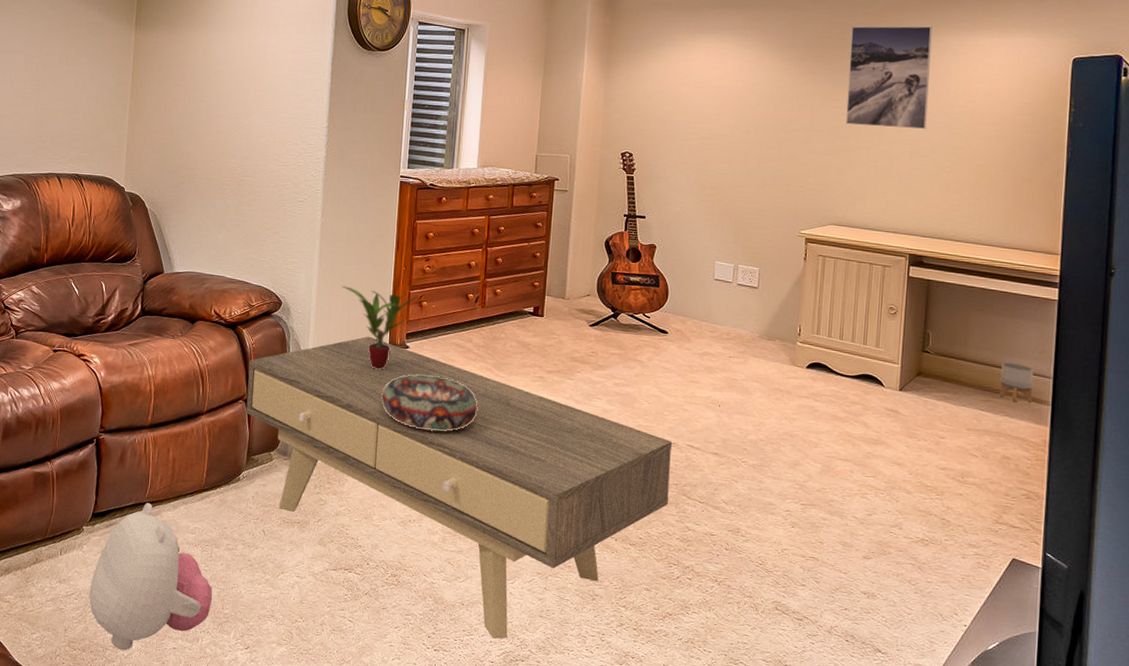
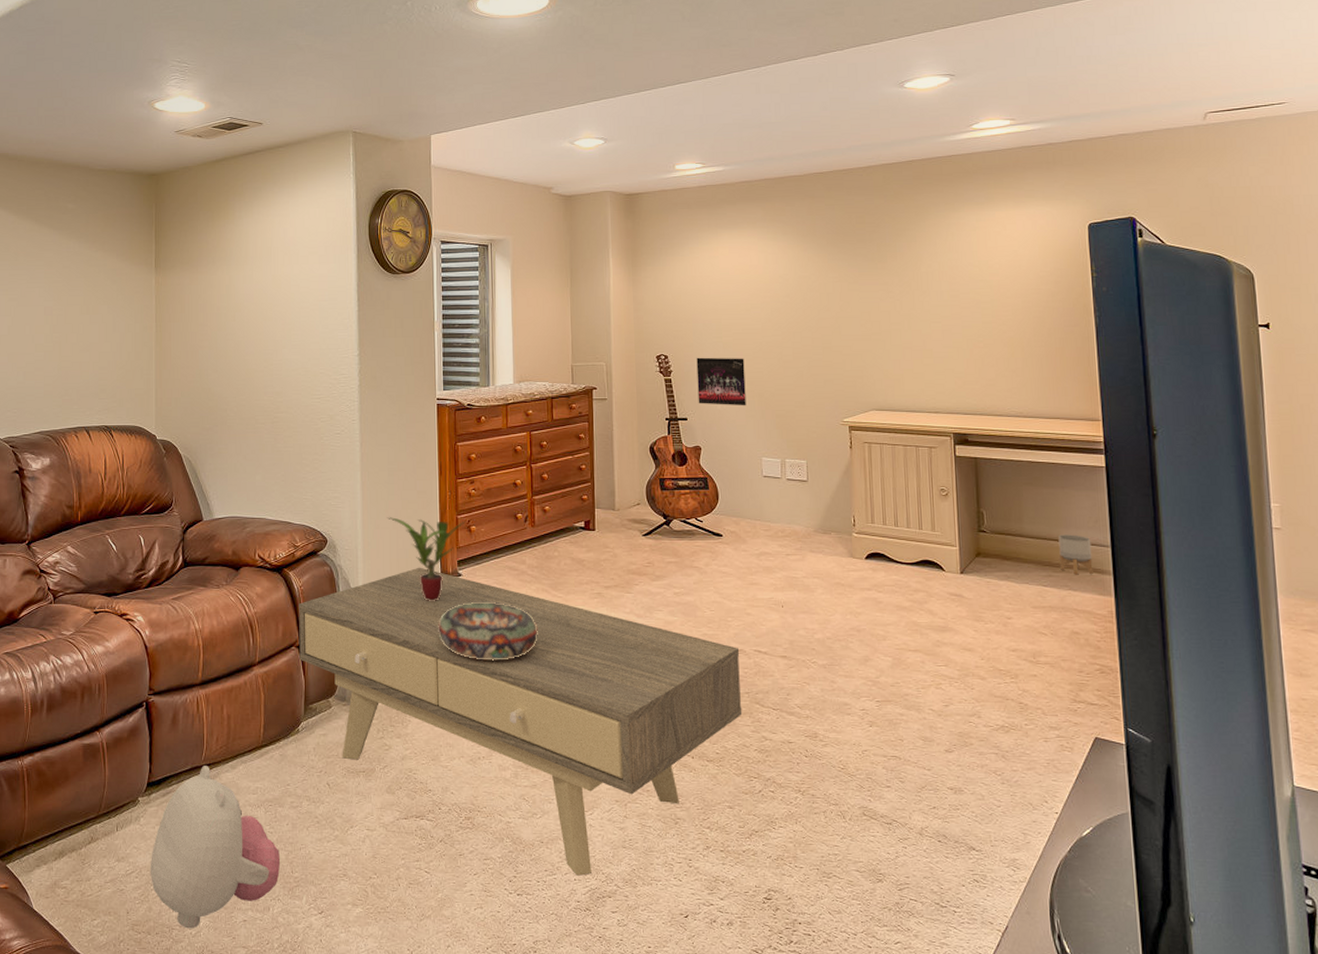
album cover: none [658,158,709,210] -> present [696,357,746,406]
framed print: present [846,26,932,130] -> none [870,204,955,308]

